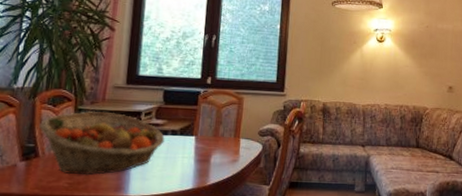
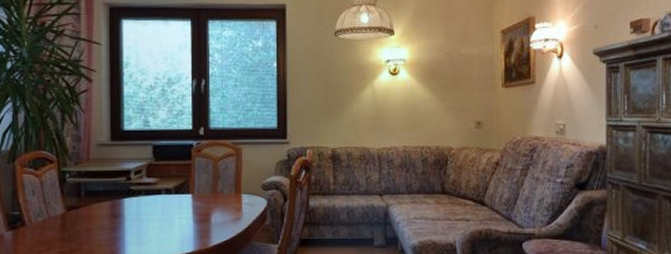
fruit basket: present [39,110,165,176] -> none [23,172,159,243]

